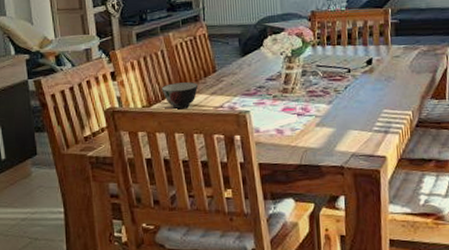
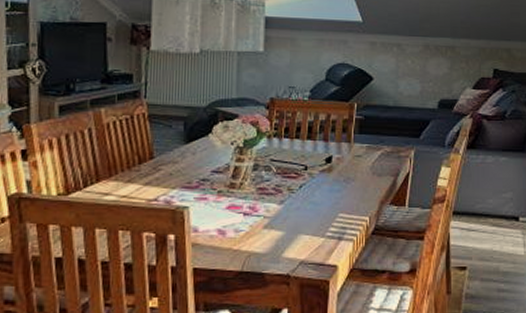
soup bowl: present [161,82,199,108] -> none [84,169,131,199]

